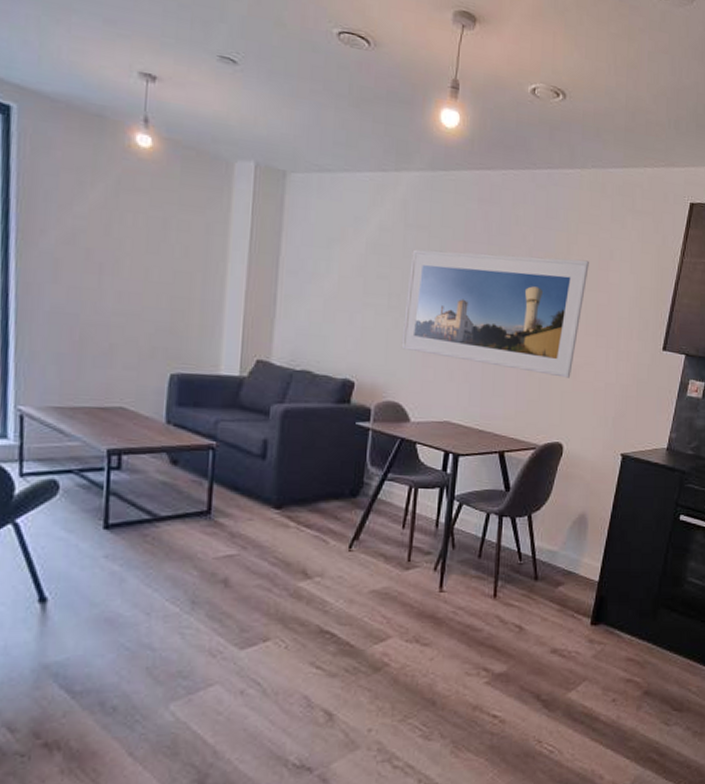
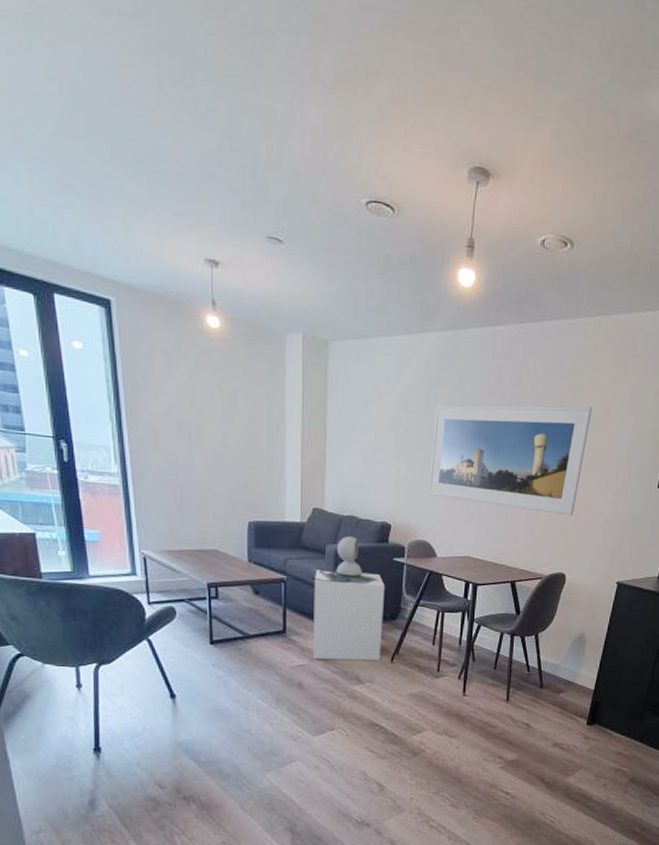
side table: none [246,434,344,549] -> present [313,569,385,660]
table lamp: none [247,394,316,451] -> present [310,536,362,582]

